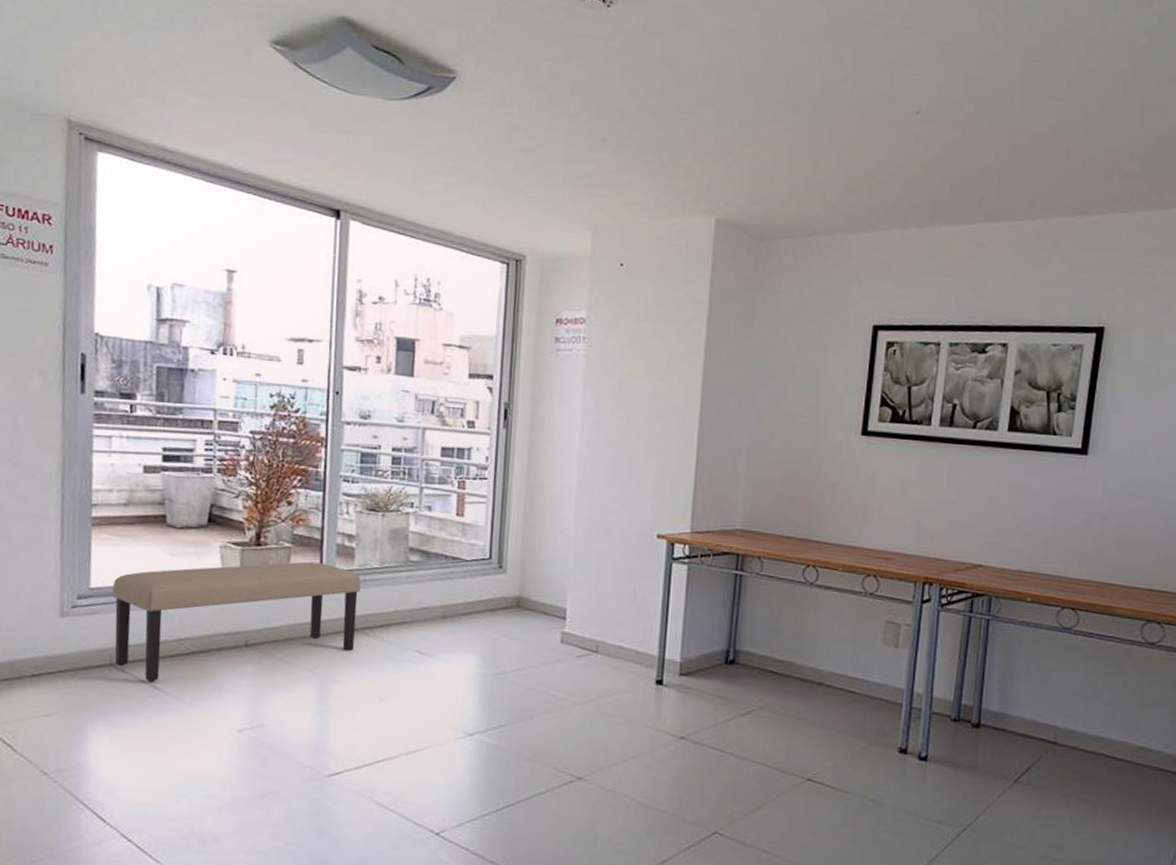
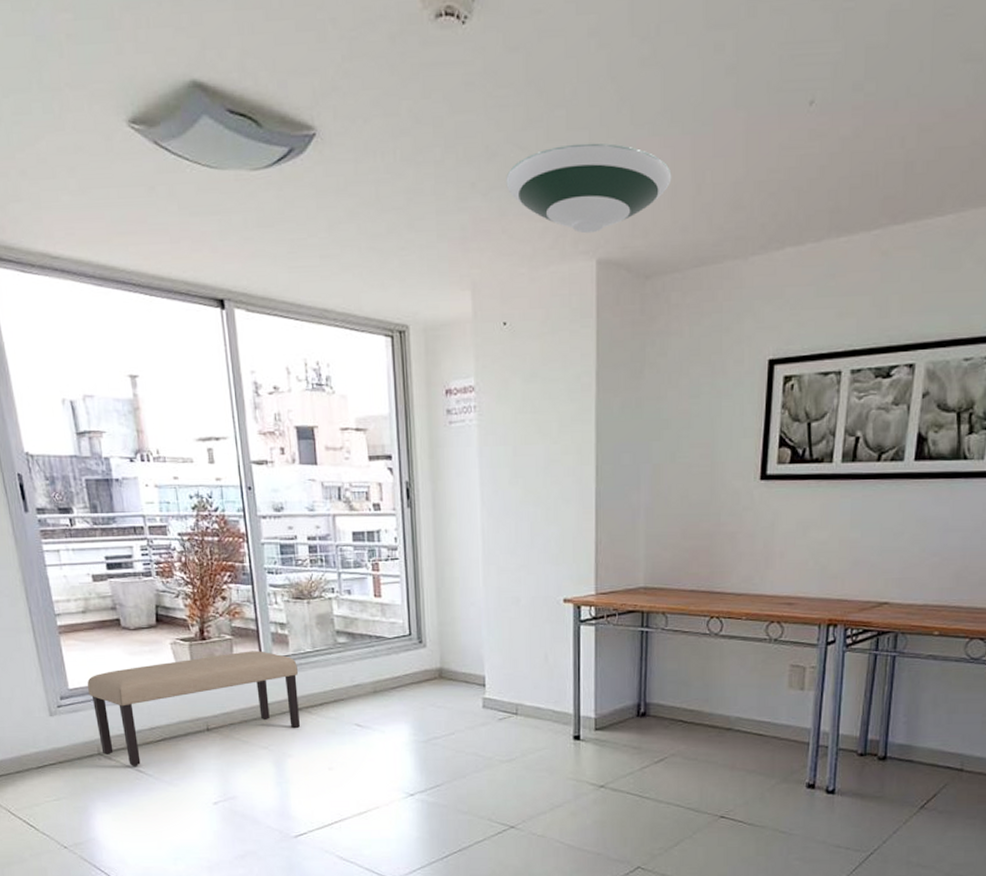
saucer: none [635,118,790,195] -> present [506,143,672,234]

